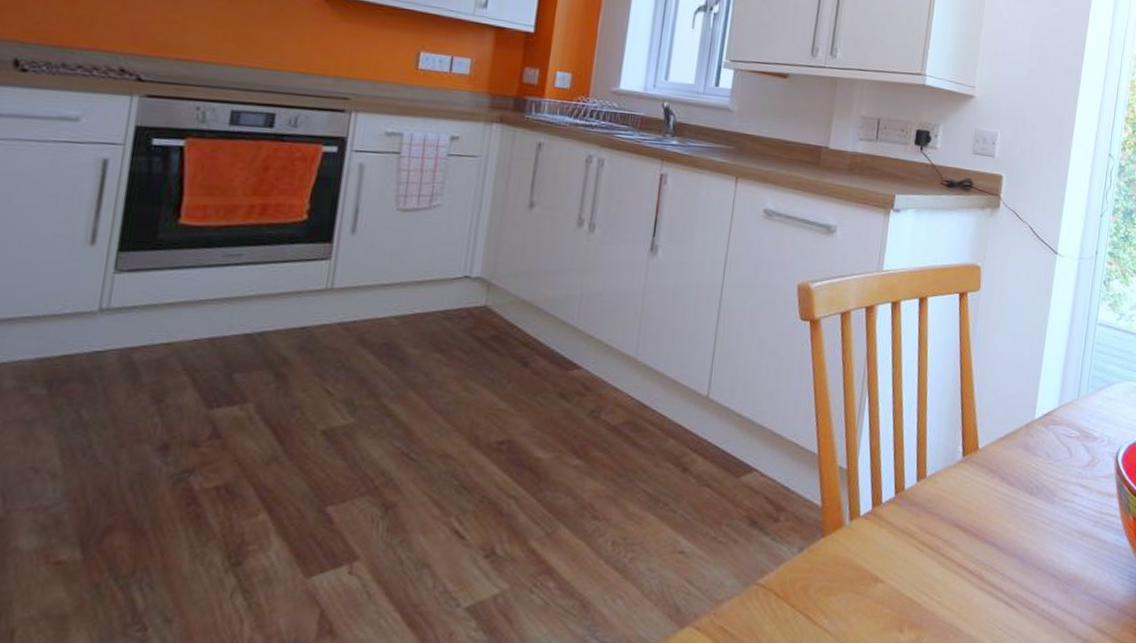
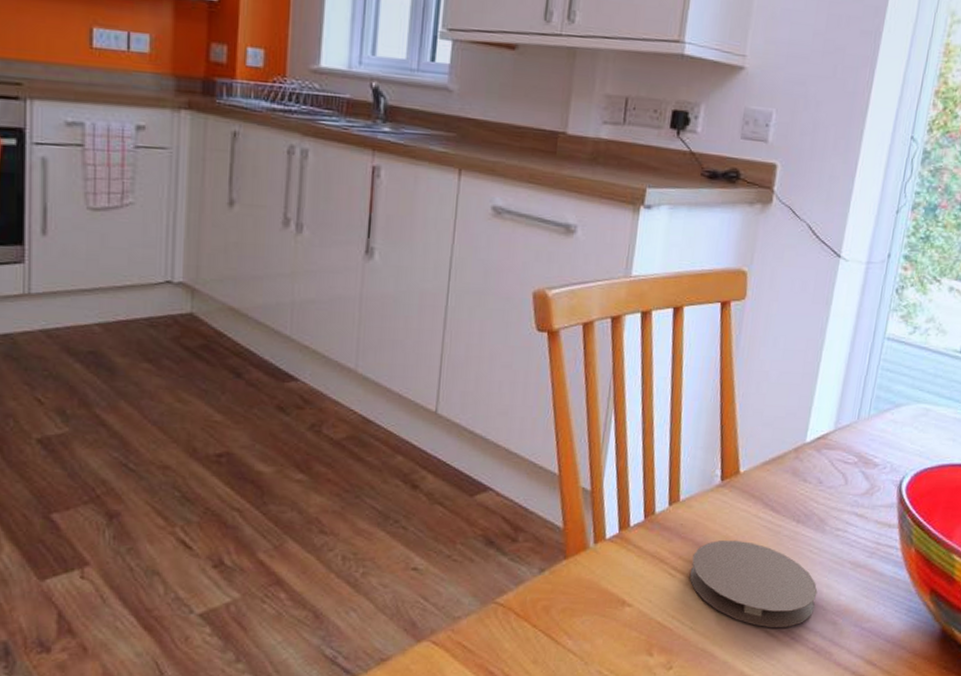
coaster: none [936,513,1051,599] -> present [690,539,818,627]

